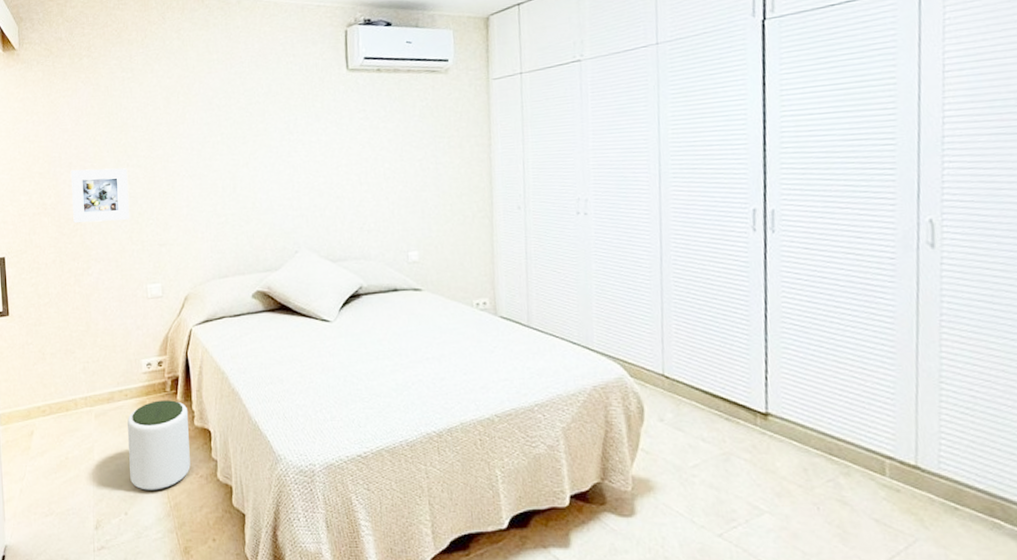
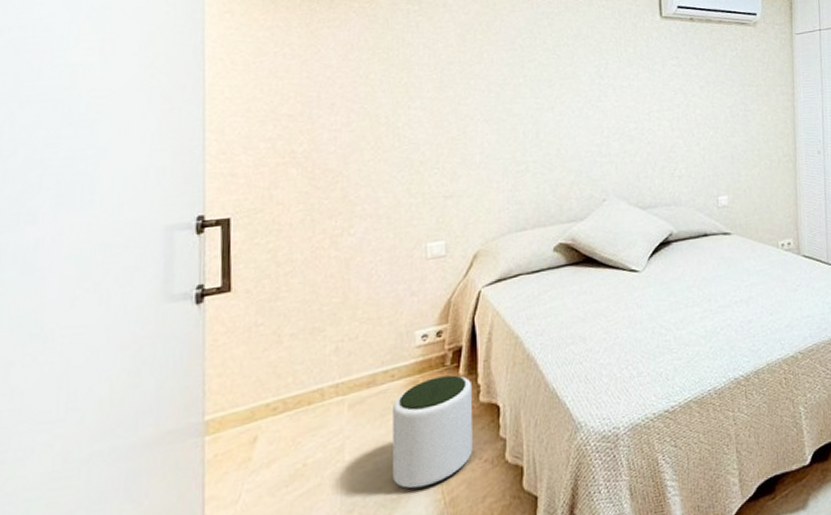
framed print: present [70,168,130,224] -> none [332,110,409,175]

